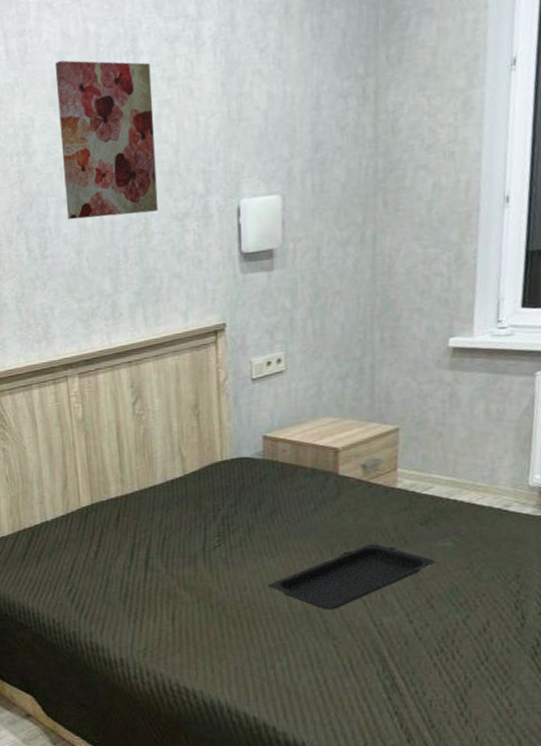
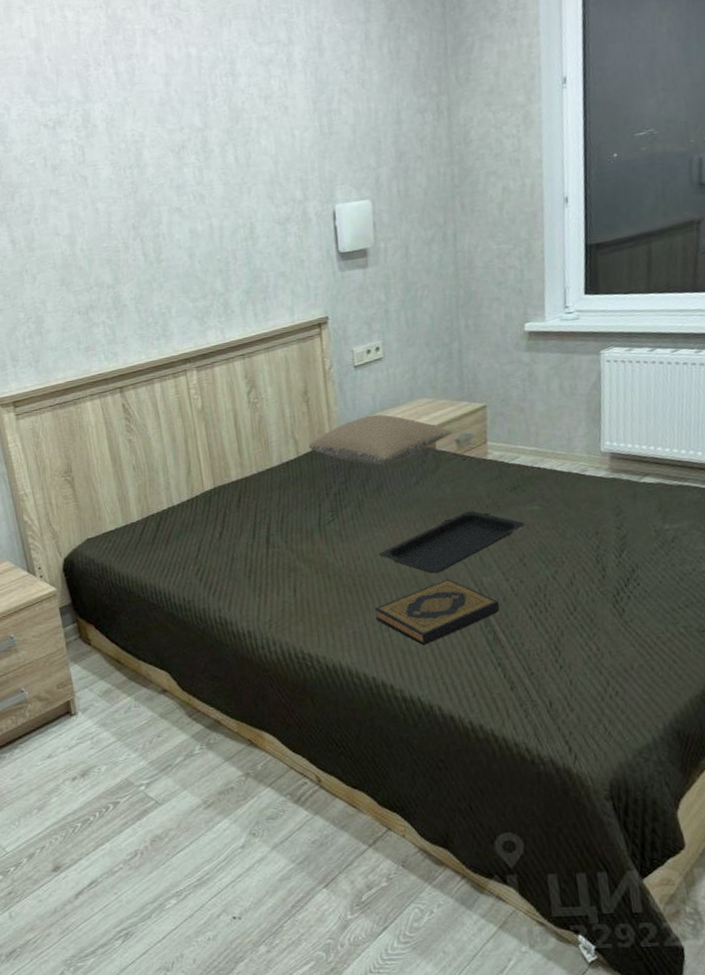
wall art: present [55,60,159,220] -> none [161,81,262,227]
pillow: none [197,433,358,488] -> present [309,414,452,465]
hardback book: none [260,616,401,686] -> present [375,578,500,645]

